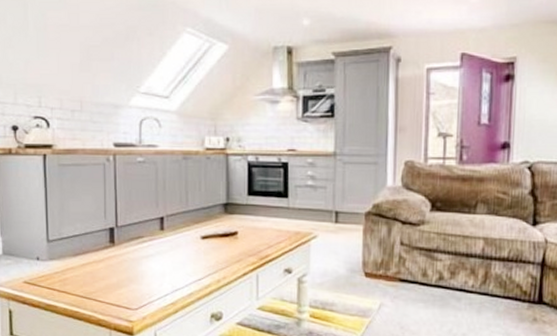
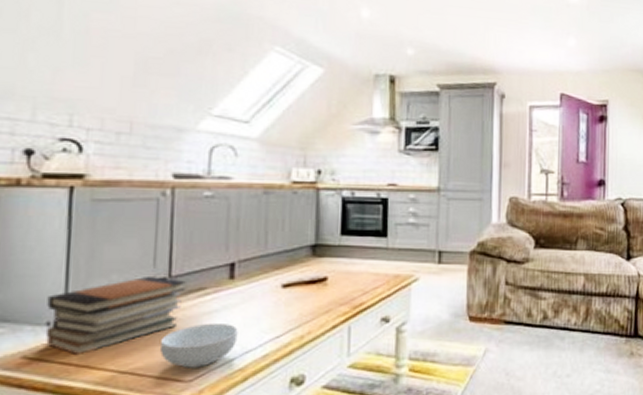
book stack: none [36,225,128,284] -> present [46,275,186,356]
cereal bowl: none [112,265,169,300] -> present [159,322,238,368]

